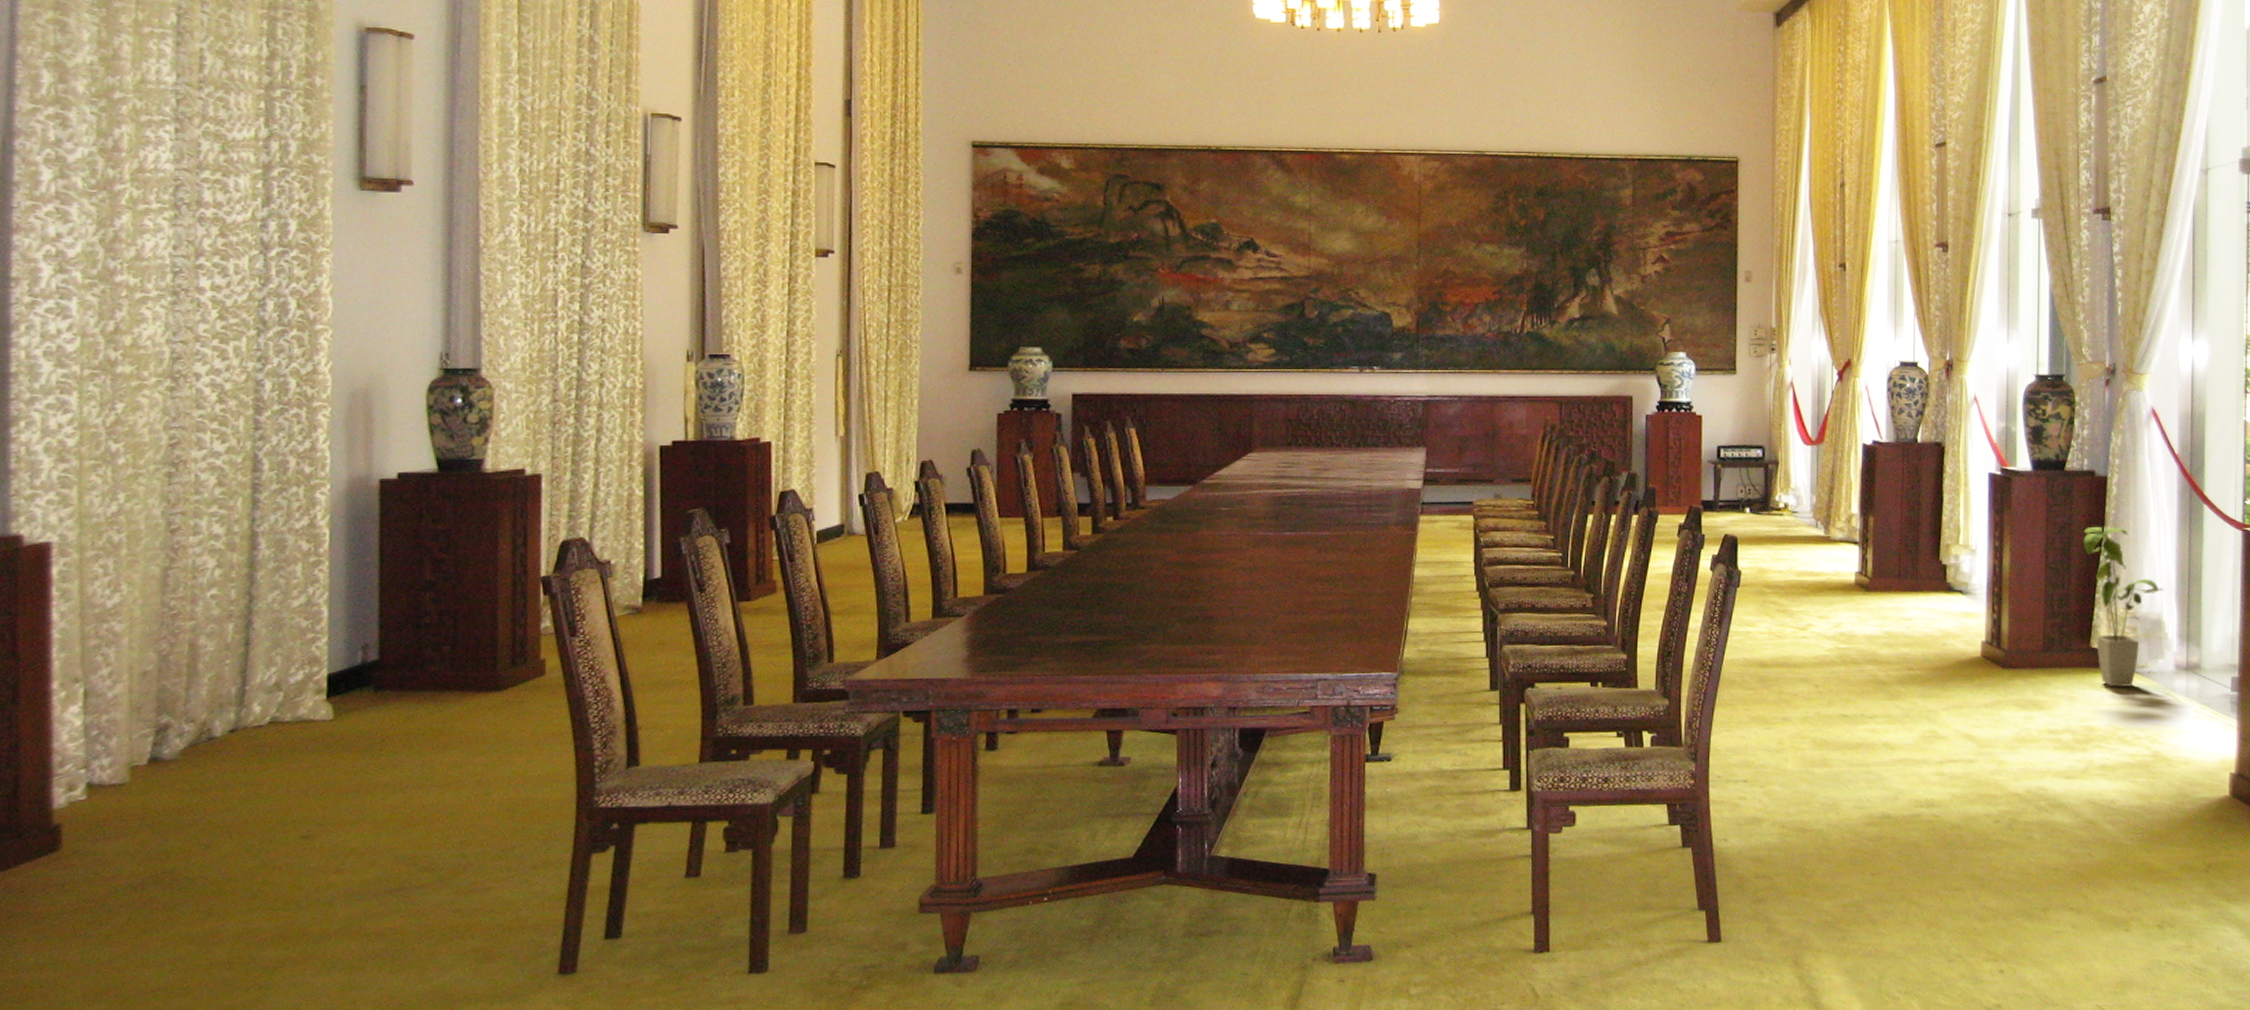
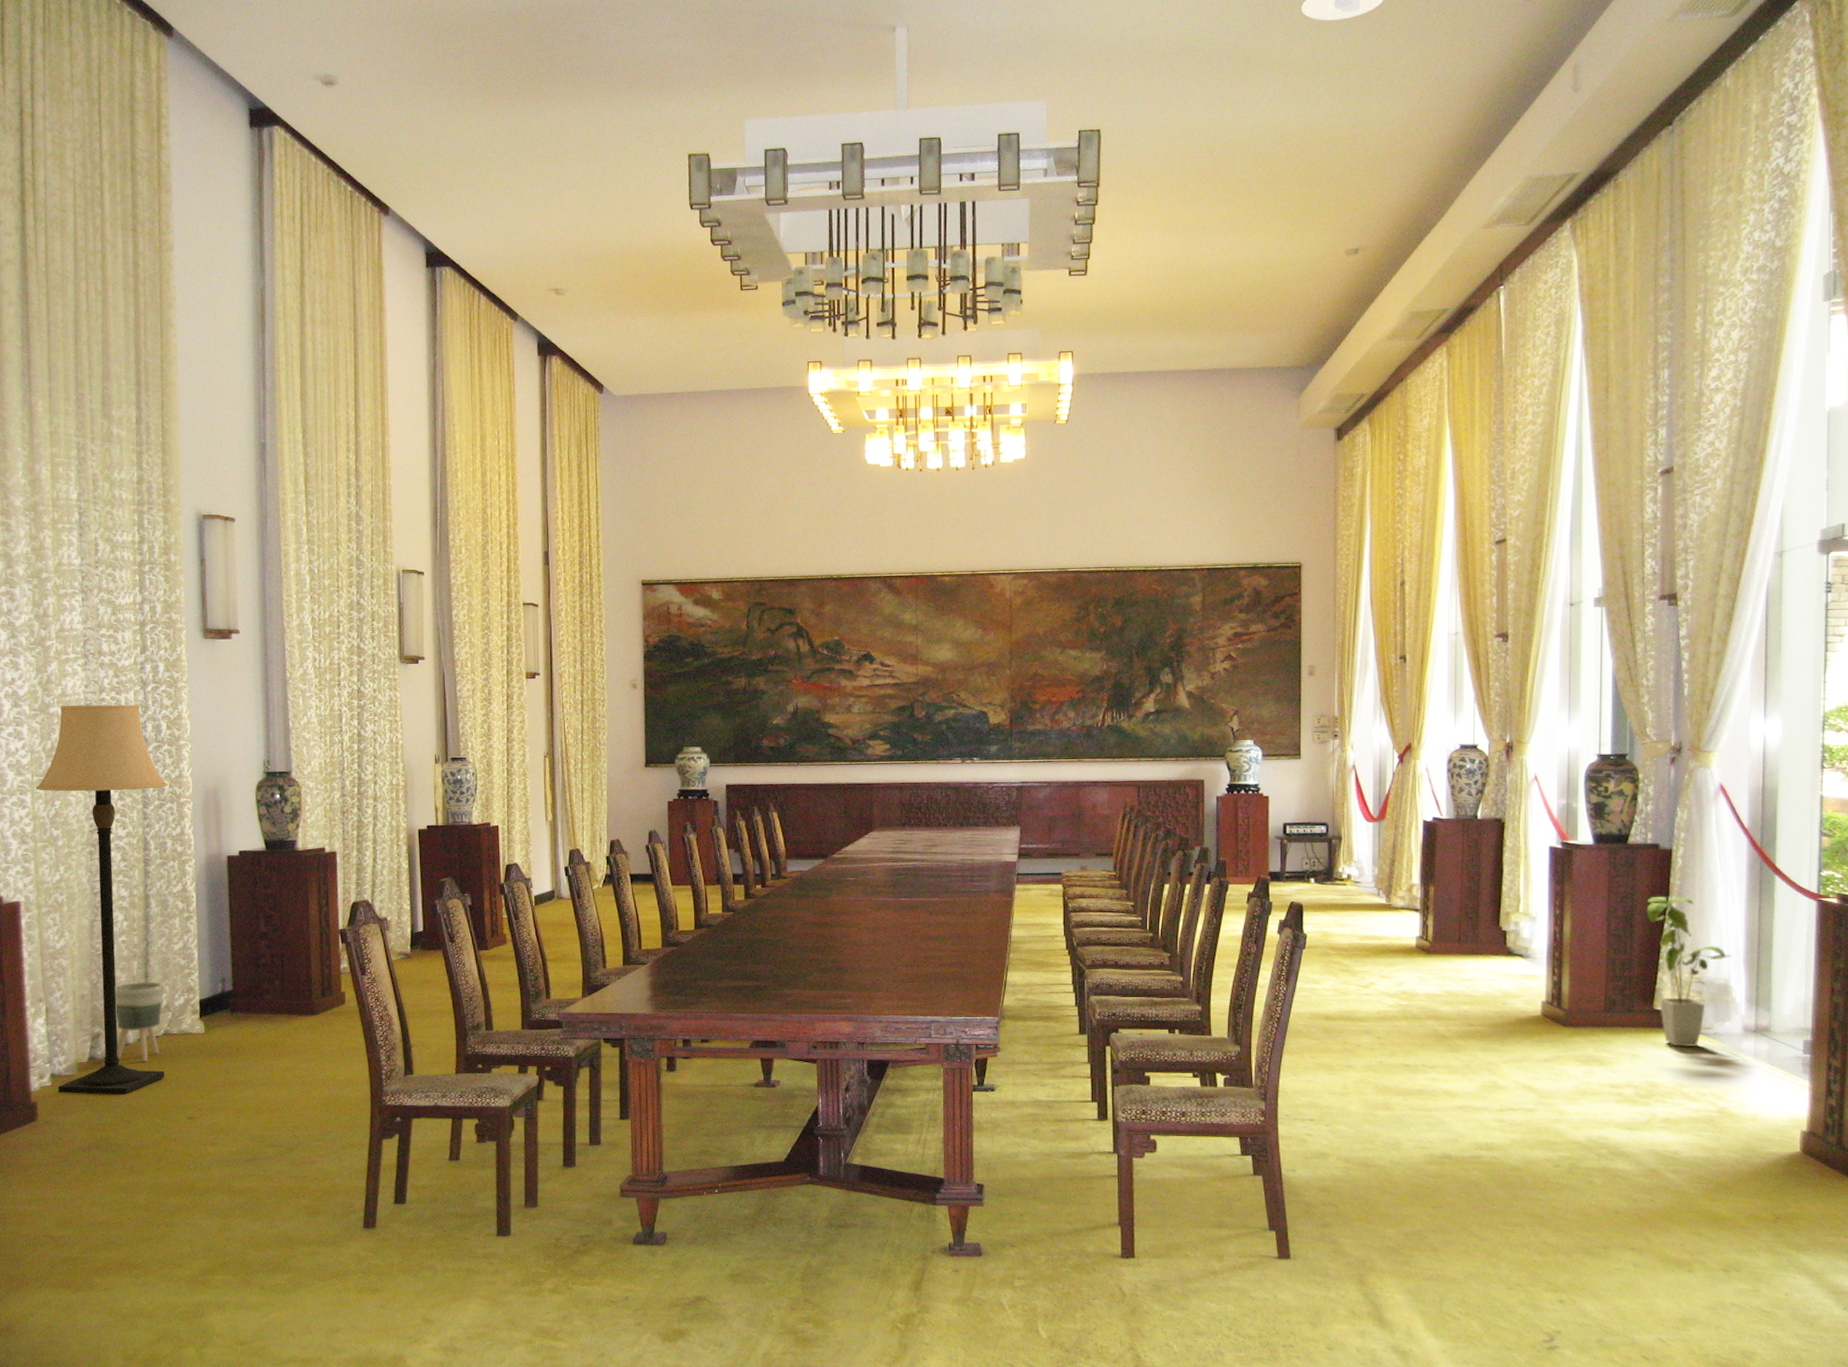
lamp: none [86,272,294,811] -> present [35,704,168,1095]
planter: none [195,650,274,763] -> present [115,981,164,1063]

